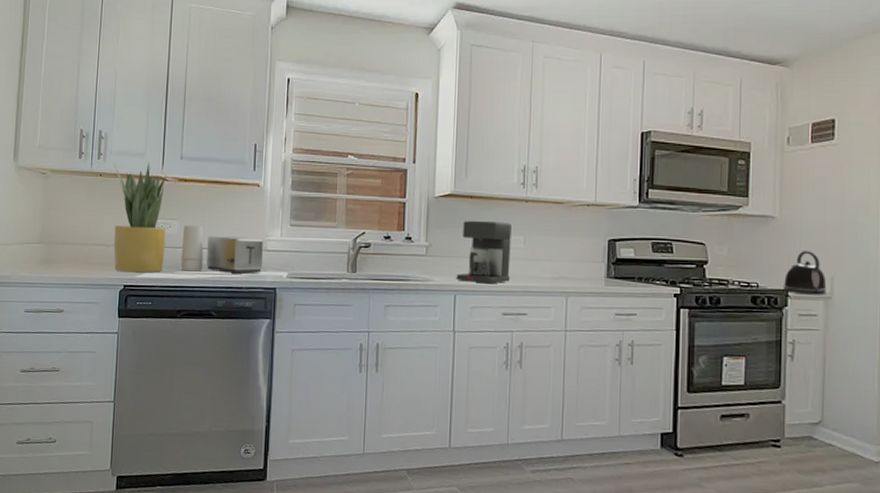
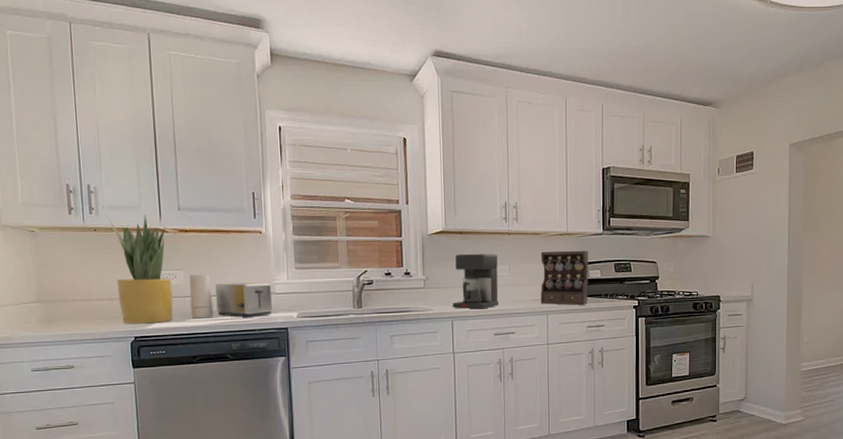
spice rack: none [559,223,621,288] -> present [540,250,589,305]
kettle: present [782,249,827,295] -> none [716,262,749,299]

